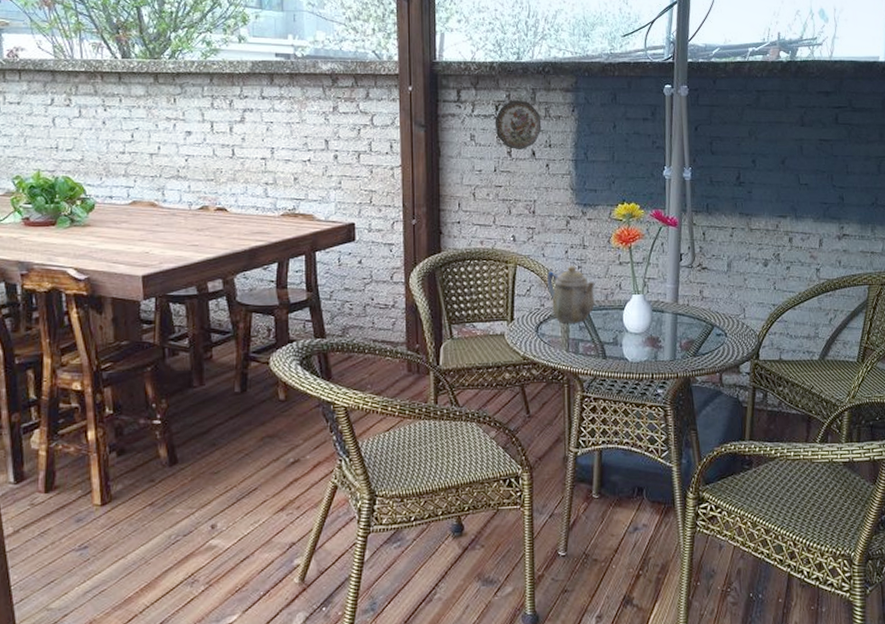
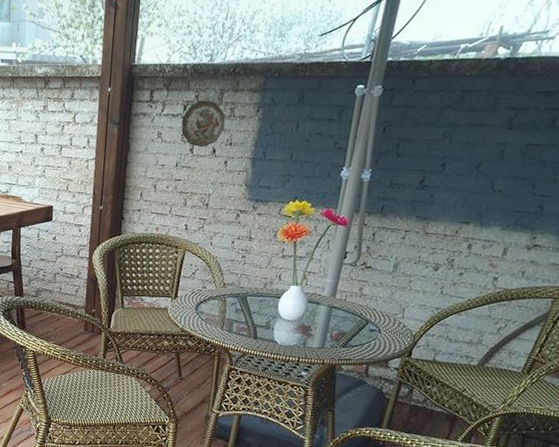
teapot: present [547,266,596,323] -> none [211,255,257,306]

